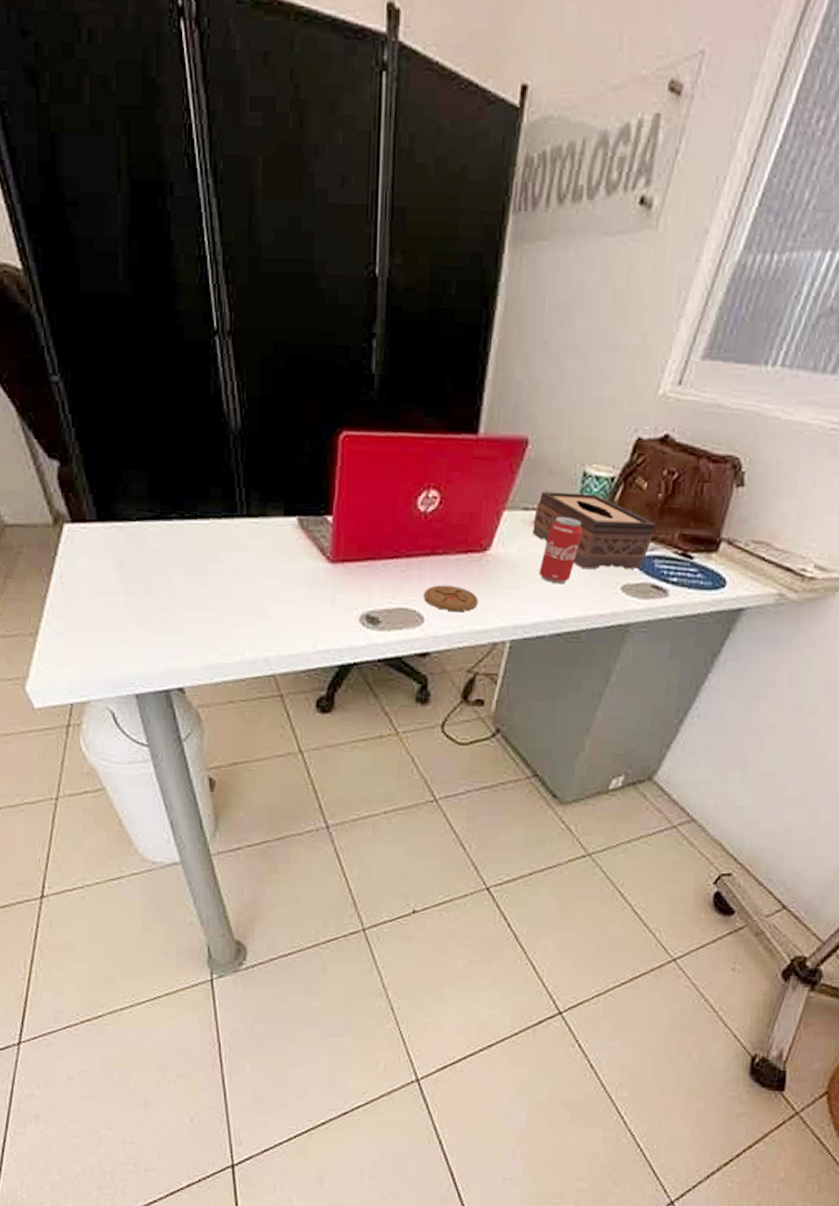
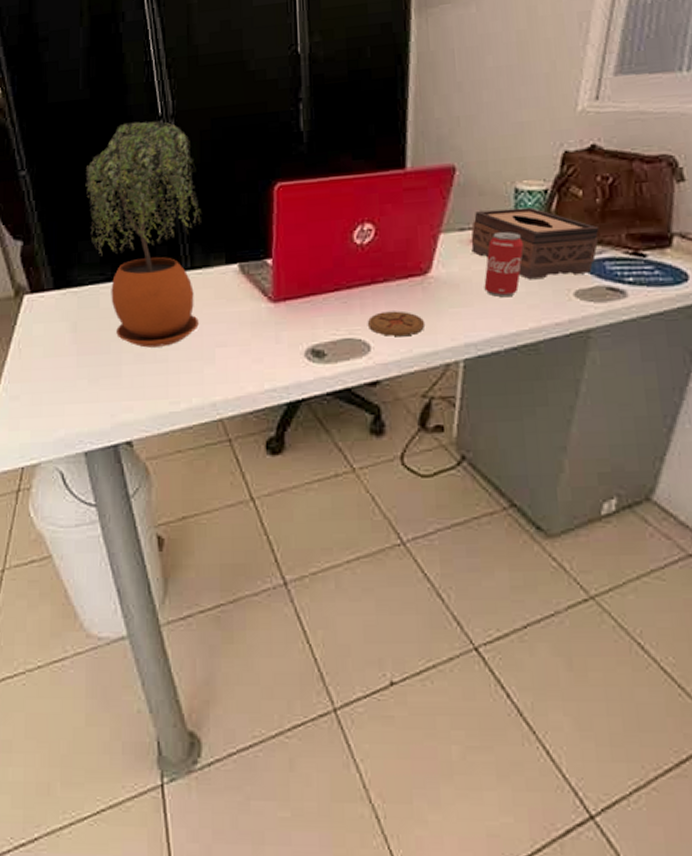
potted plant: none [129,332,261,597] -> present [85,120,203,348]

